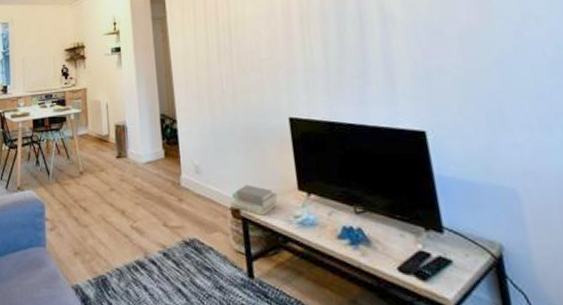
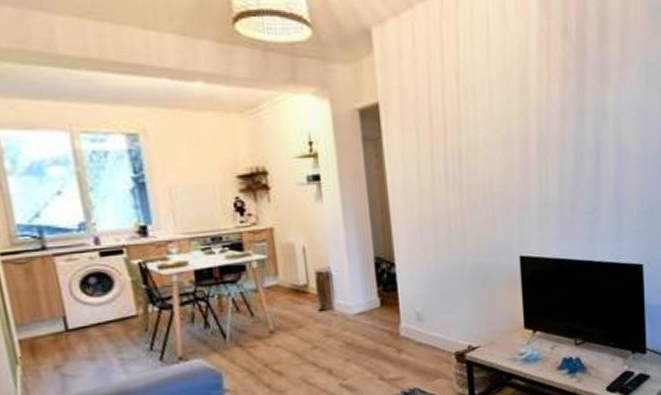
books: present [230,184,279,215] -> none [455,327,505,357]

